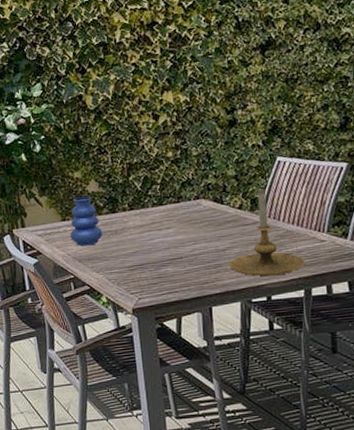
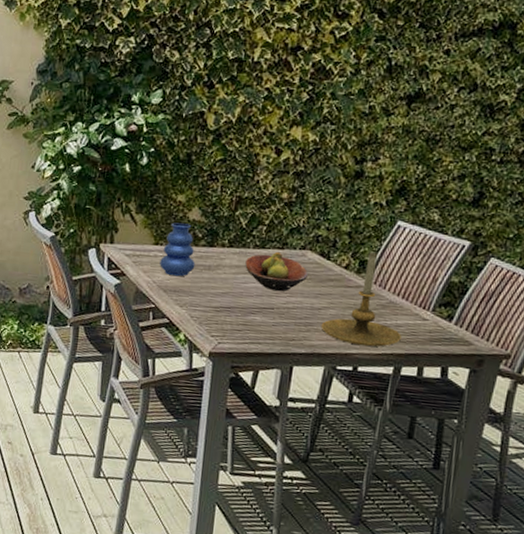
fruit bowl: none [147,205,207,242] -> present [245,251,308,292]

